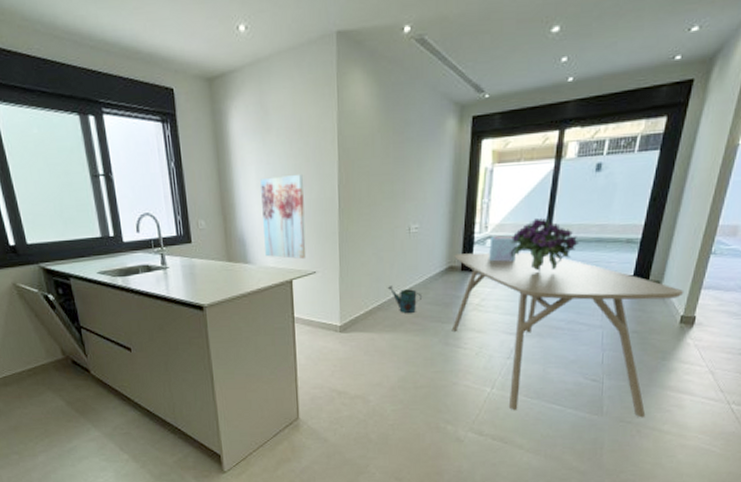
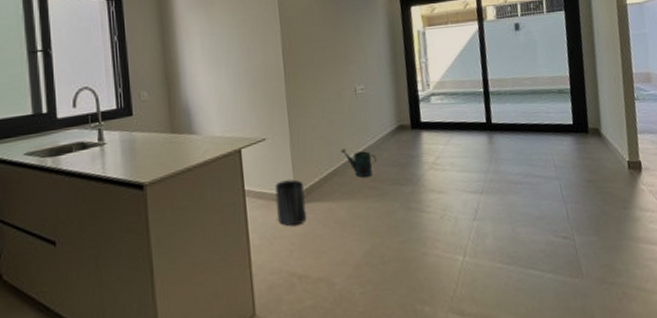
wall art: present [261,173,307,260] -> none [205,42,255,127]
trash can: none [322,311,350,351] -> present [275,179,307,227]
dining table: present [451,252,685,418] -> none [402,107,627,280]
decorative box: present [489,235,517,262] -> none [433,92,462,118]
bouquet: present [510,218,580,271] -> none [453,74,517,125]

